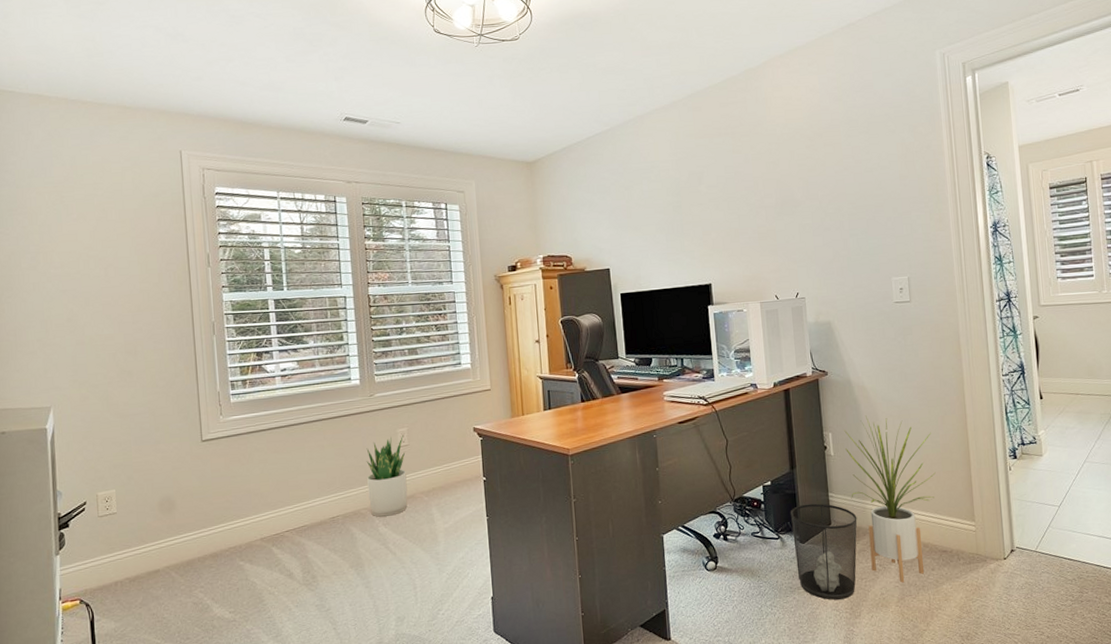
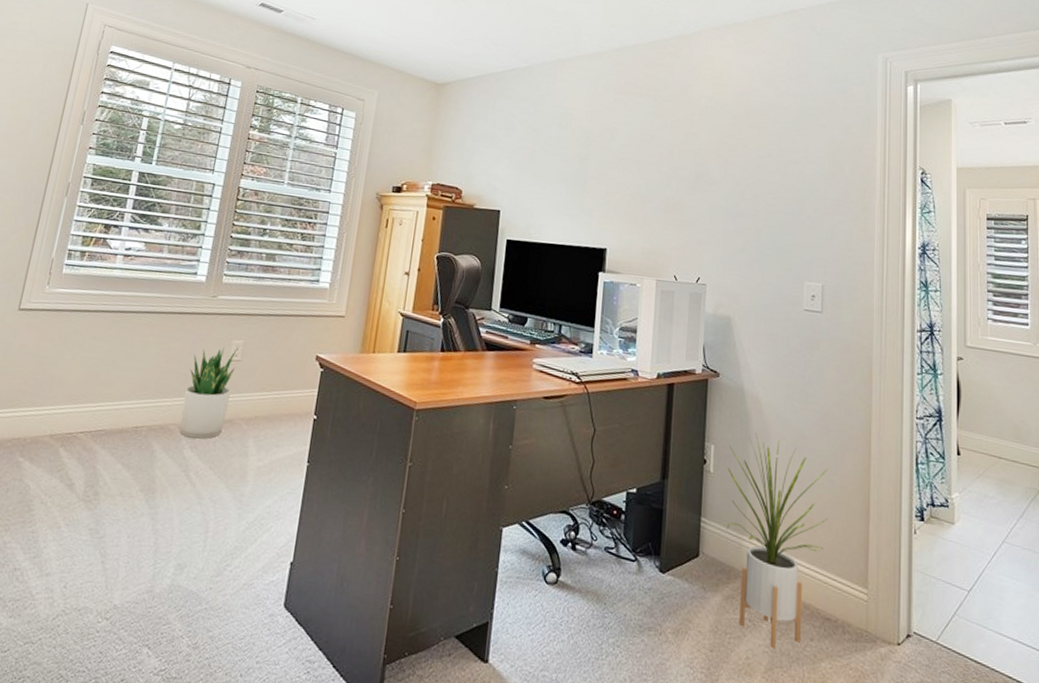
waste bin: present [790,503,857,600] -> none [651,524,730,655]

